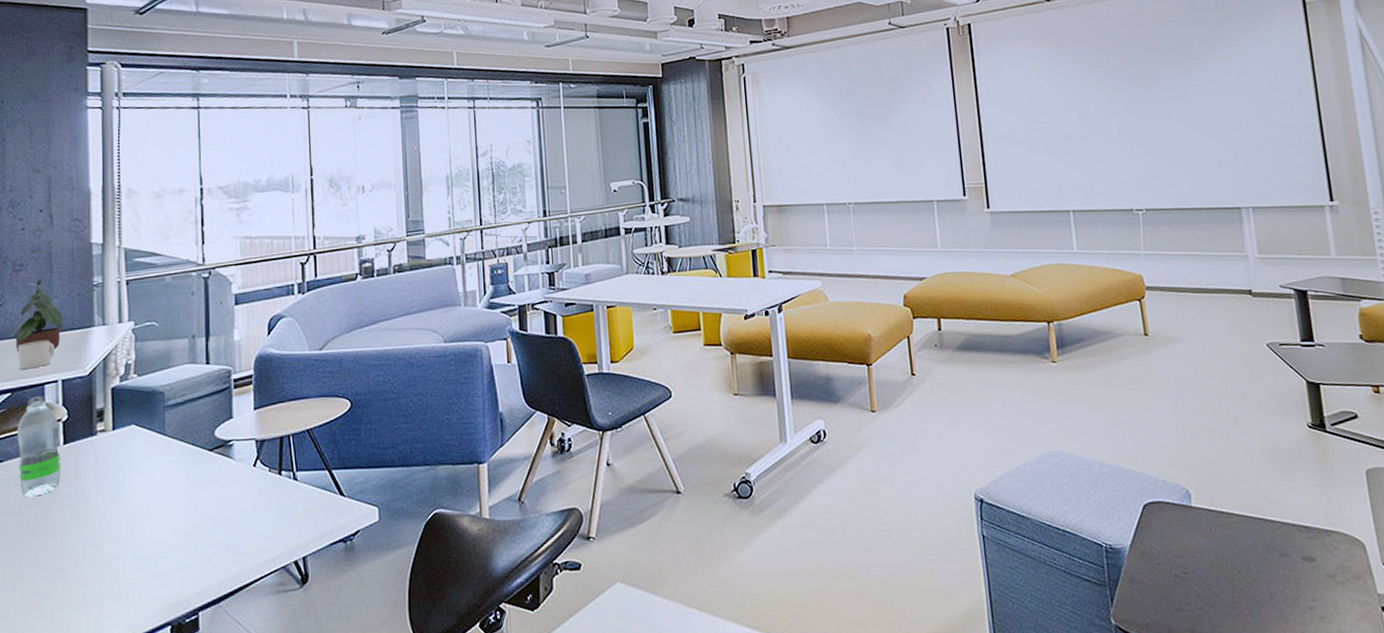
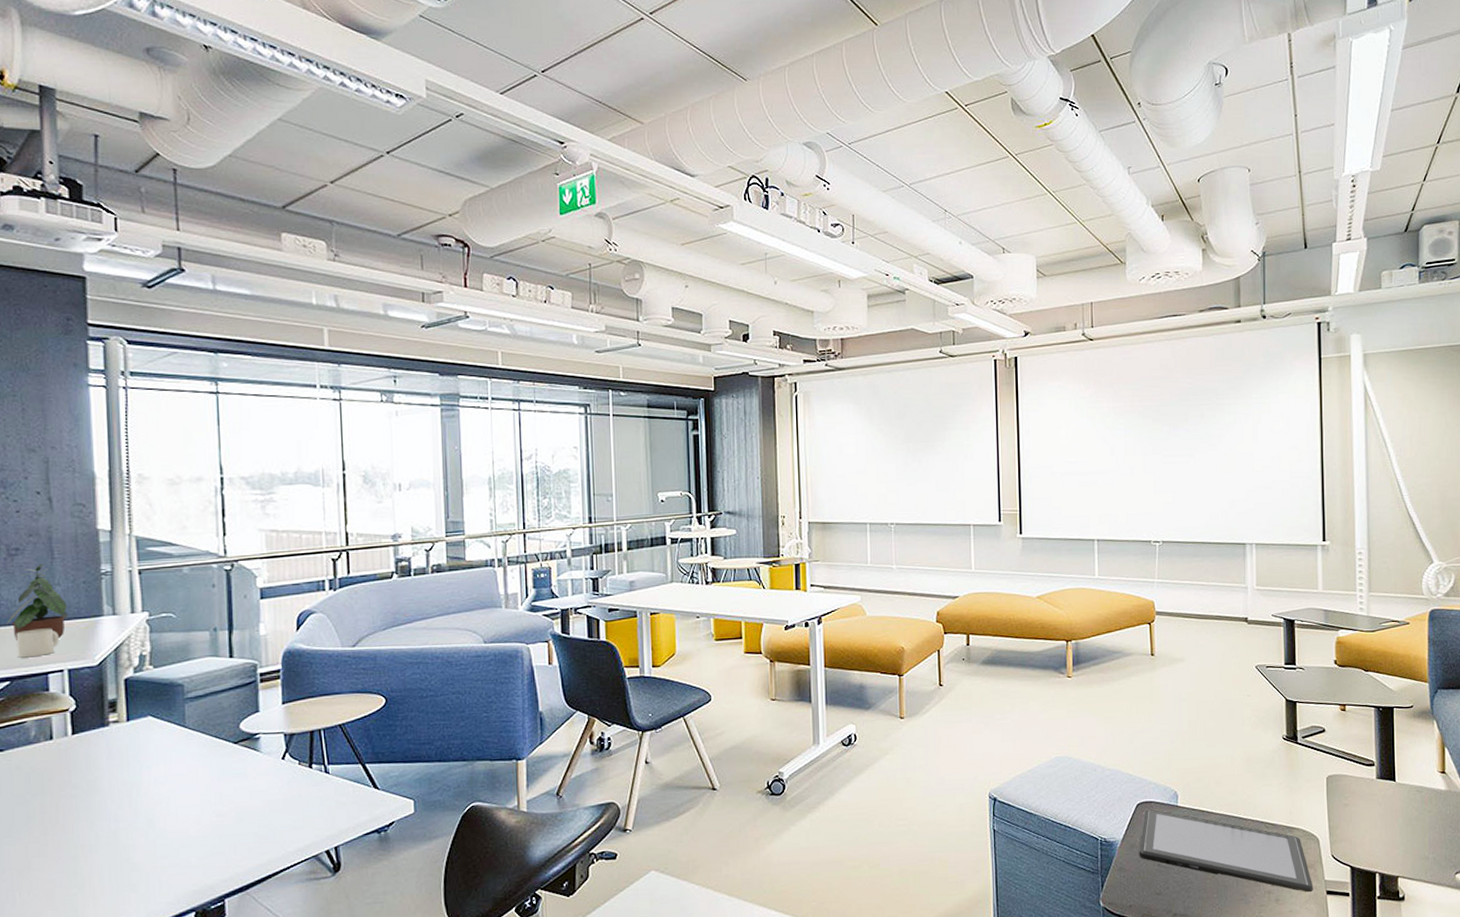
bottle: present [17,395,61,497] -> none [18,685,70,787]
tablet: none [1150,510,1366,609] -> present [1139,809,1314,893]

